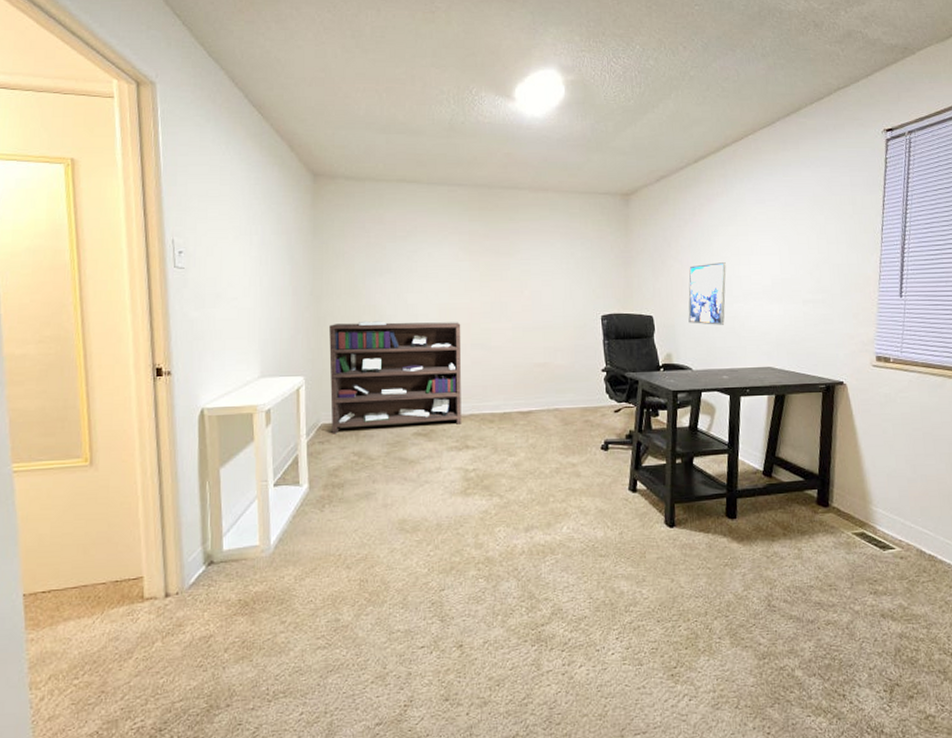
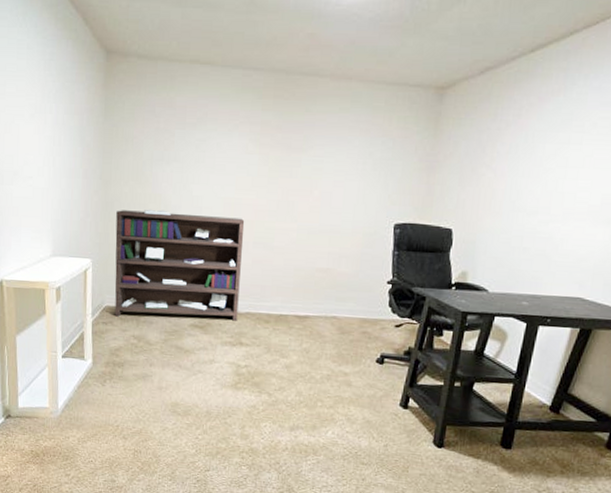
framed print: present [688,262,726,325] -> none [492,174,549,246]

